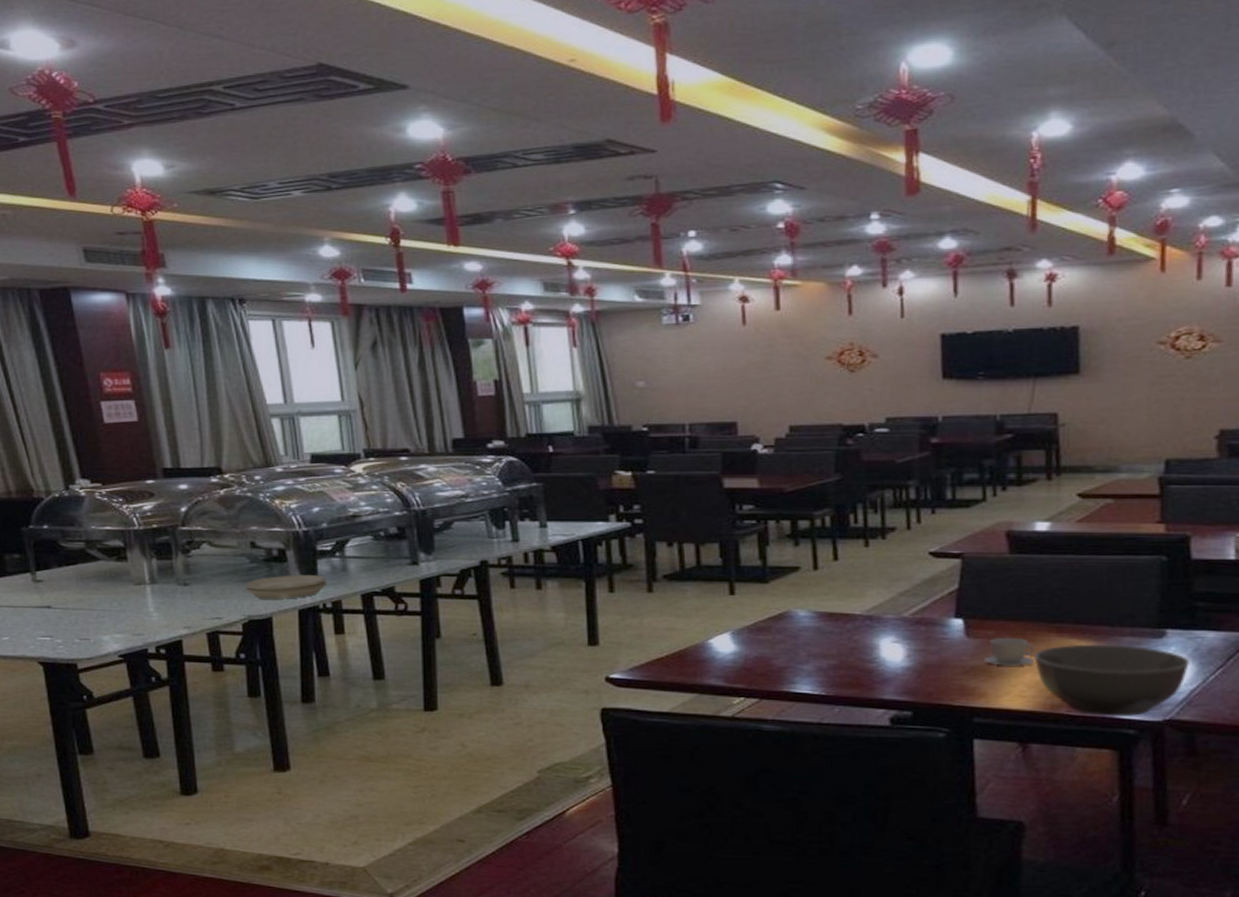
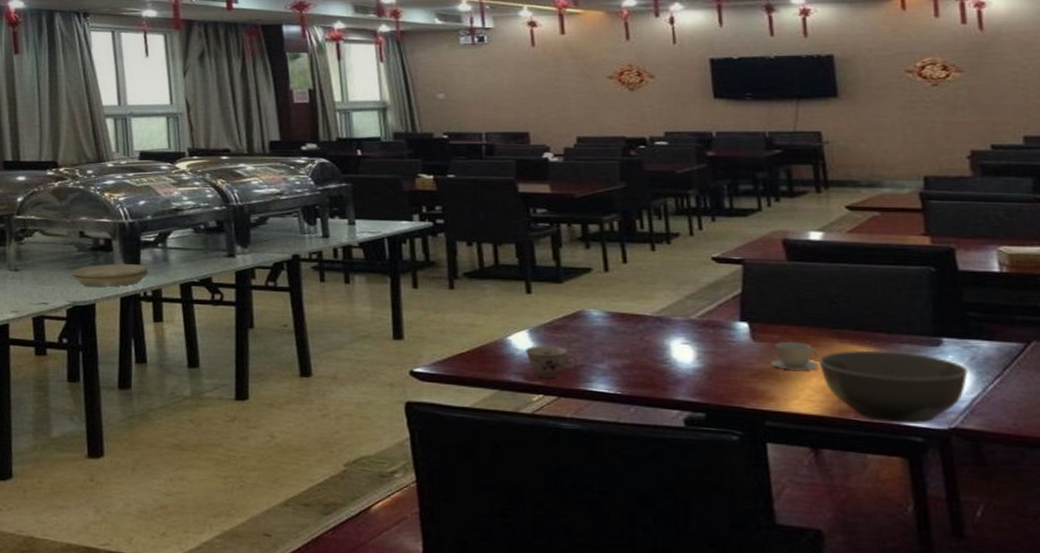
teacup: none [726,648,782,681] -> present [525,346,578,378]

